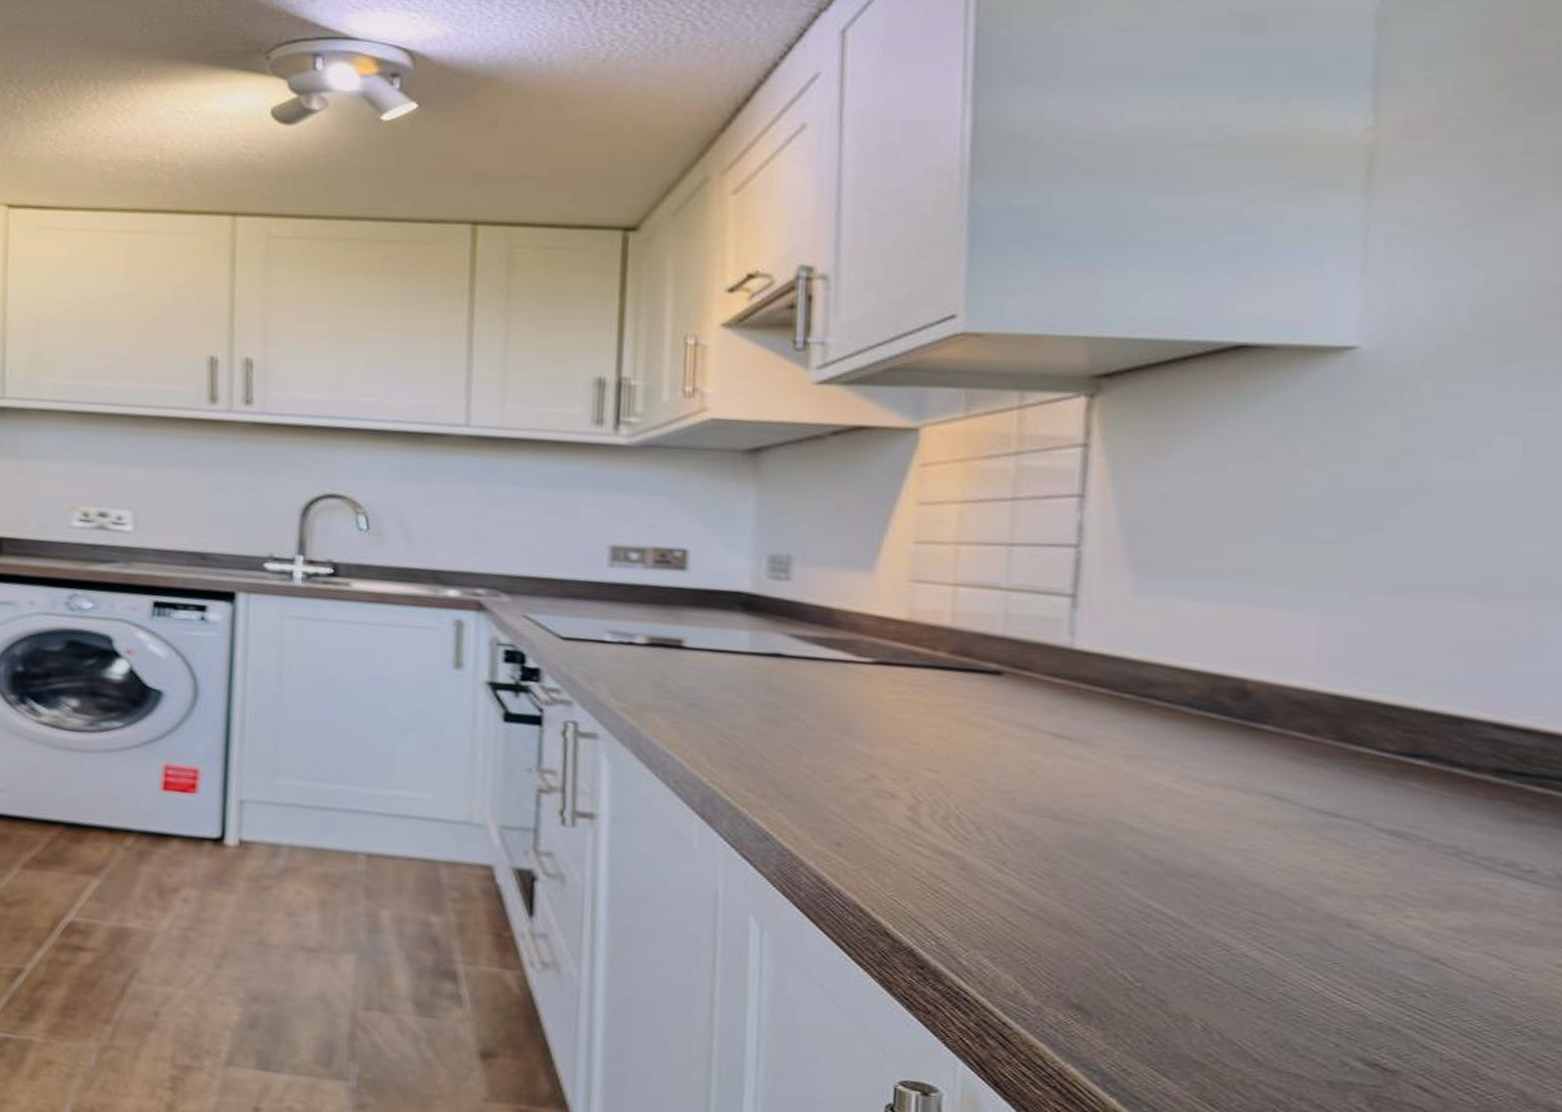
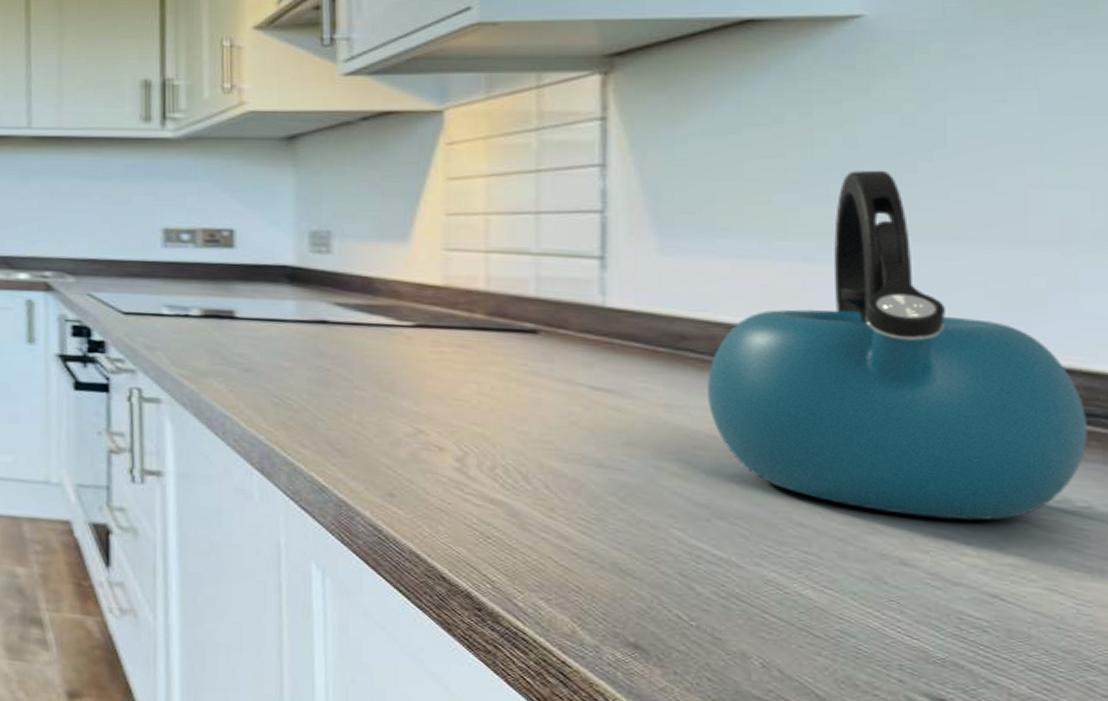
kettle: none [1170,513,1540,883] -> present [708,170,1088,521]

